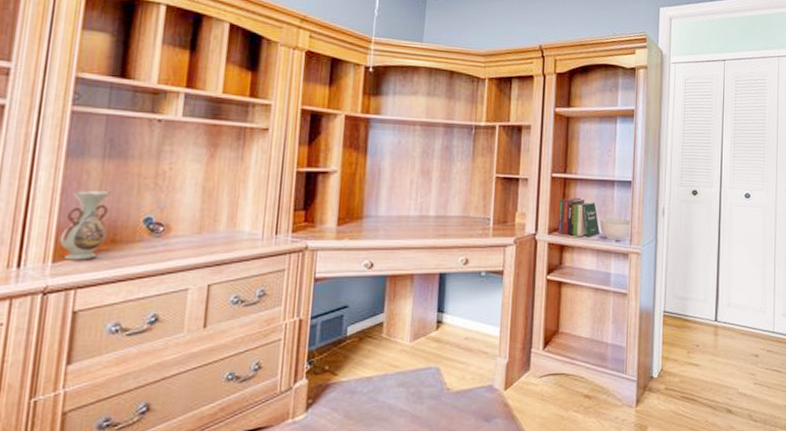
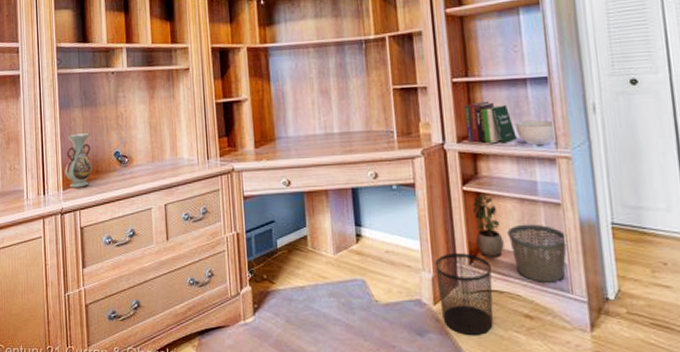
waste bin: none [510,339,563,418] -> present [435,253,494,335]
potted plant: none [552,283,576,344] -> present [472,194,504,259]
basket: none [580,311,628,365] -> present [507,224,568,282]

